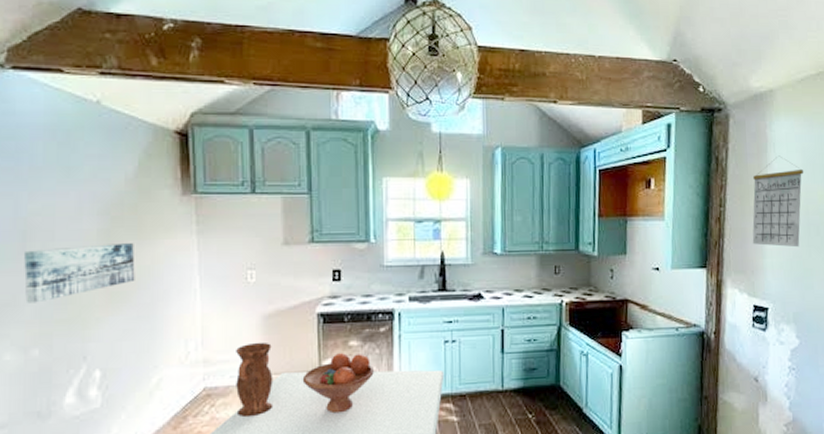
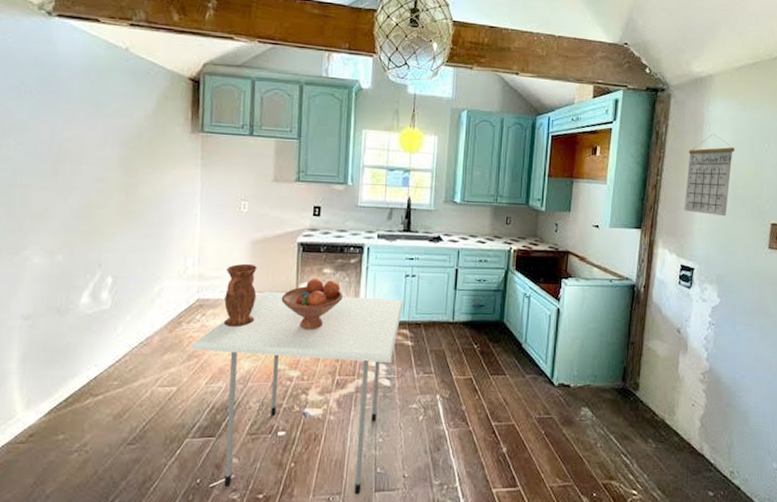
wall art: present [24,243,135,304] -> none [54,170,148,216]

